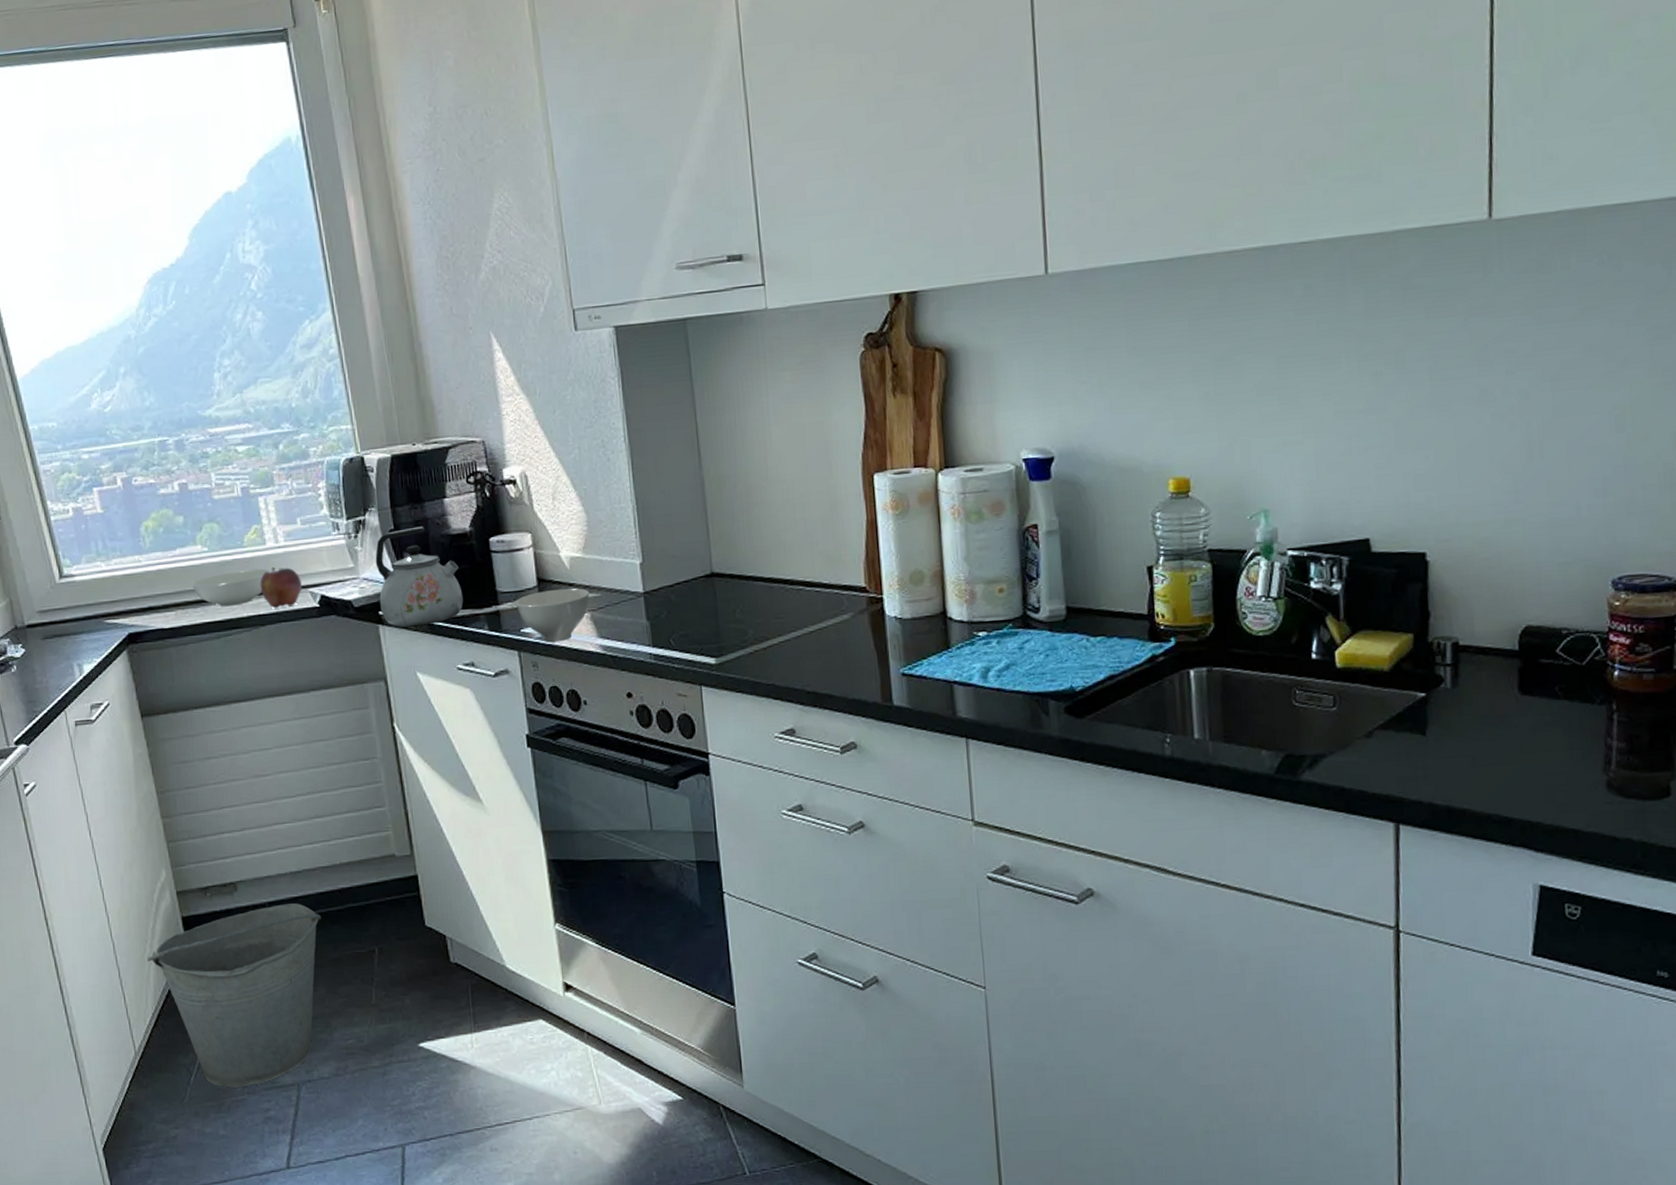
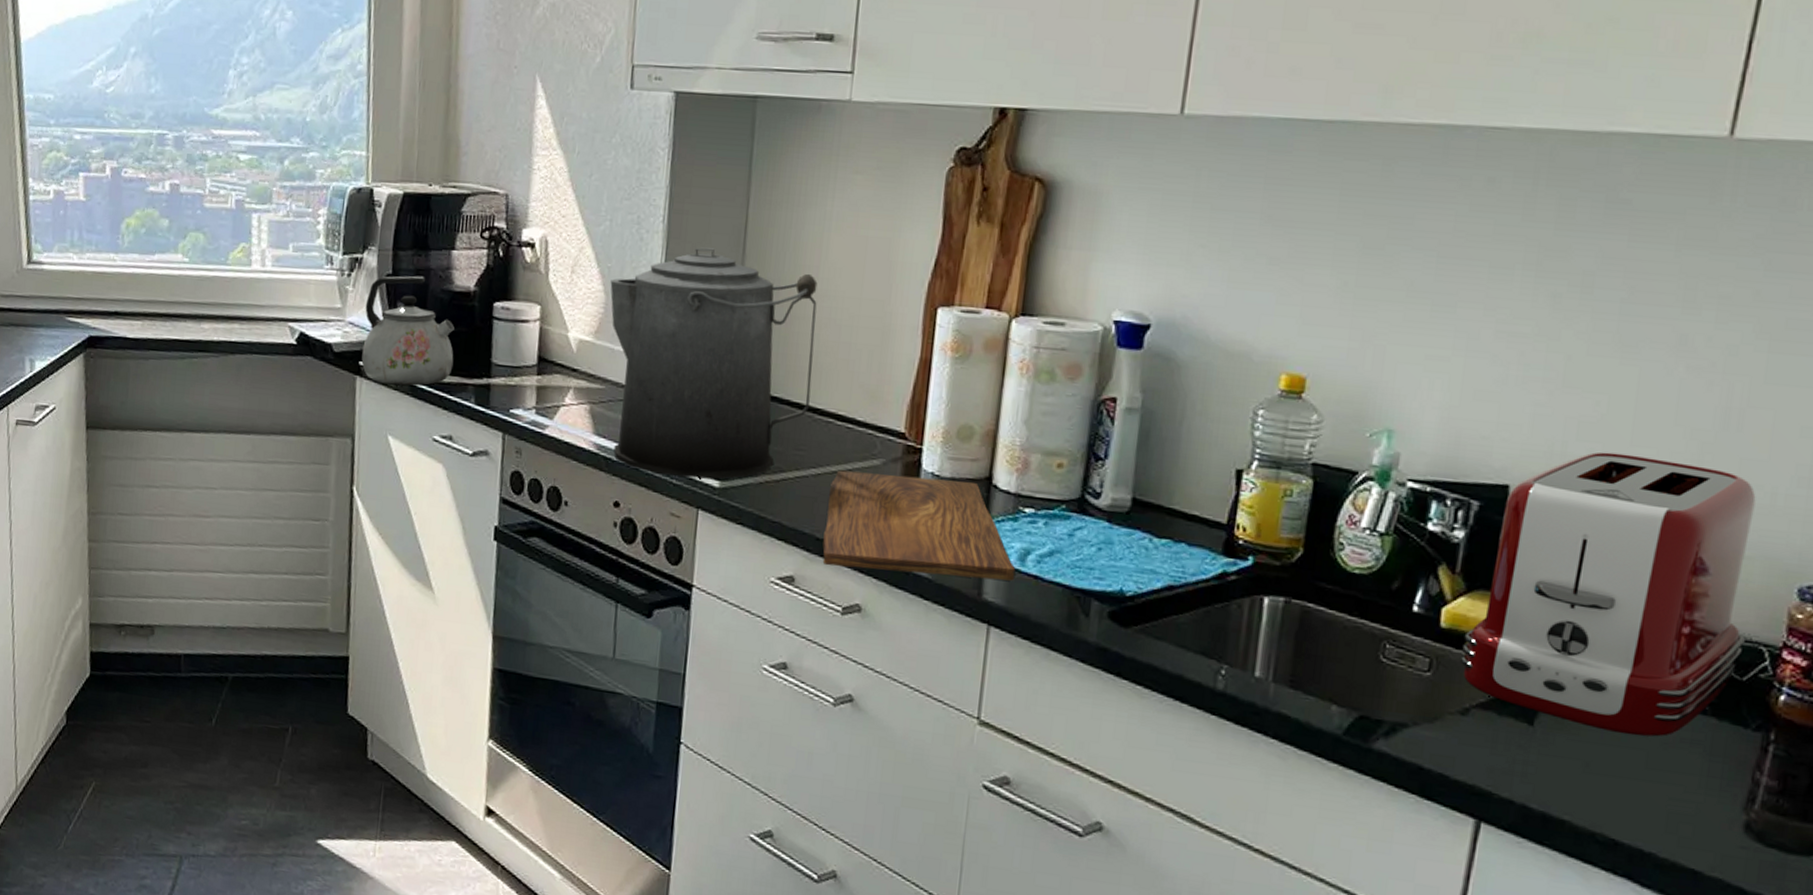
bucket: present [146,903,322,1088] -> none [45,659,238,848]
bowl: present [191,568,269,607] -> none [164,289,250,327]
fruit: present [260,567,302,609] -> none [236,292,282,339]
bowl: present [515,588,590,643] -> none [509,371,594,432]
cooking pot: none [588,457,780,662] -> present [610,247,818,479]
cutting board: none [811,619,981,714] -> present [822,470,1016,581]
toaster: none [1357,494,1579,728] -> present [1459,452,1756,737]

